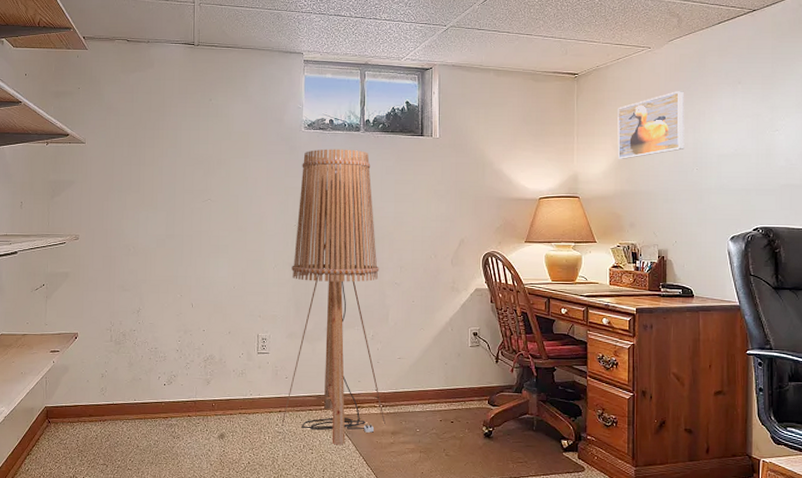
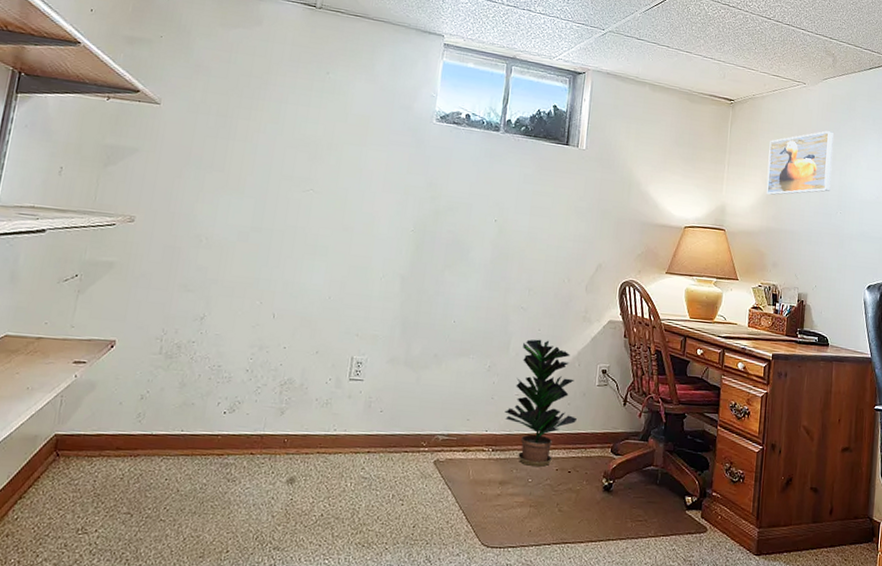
floor lamp: present [281,149,385,446] -> none [368,146,507,496]
potted plant: none [390,309,454,418] -> present [504,339,577,467]

